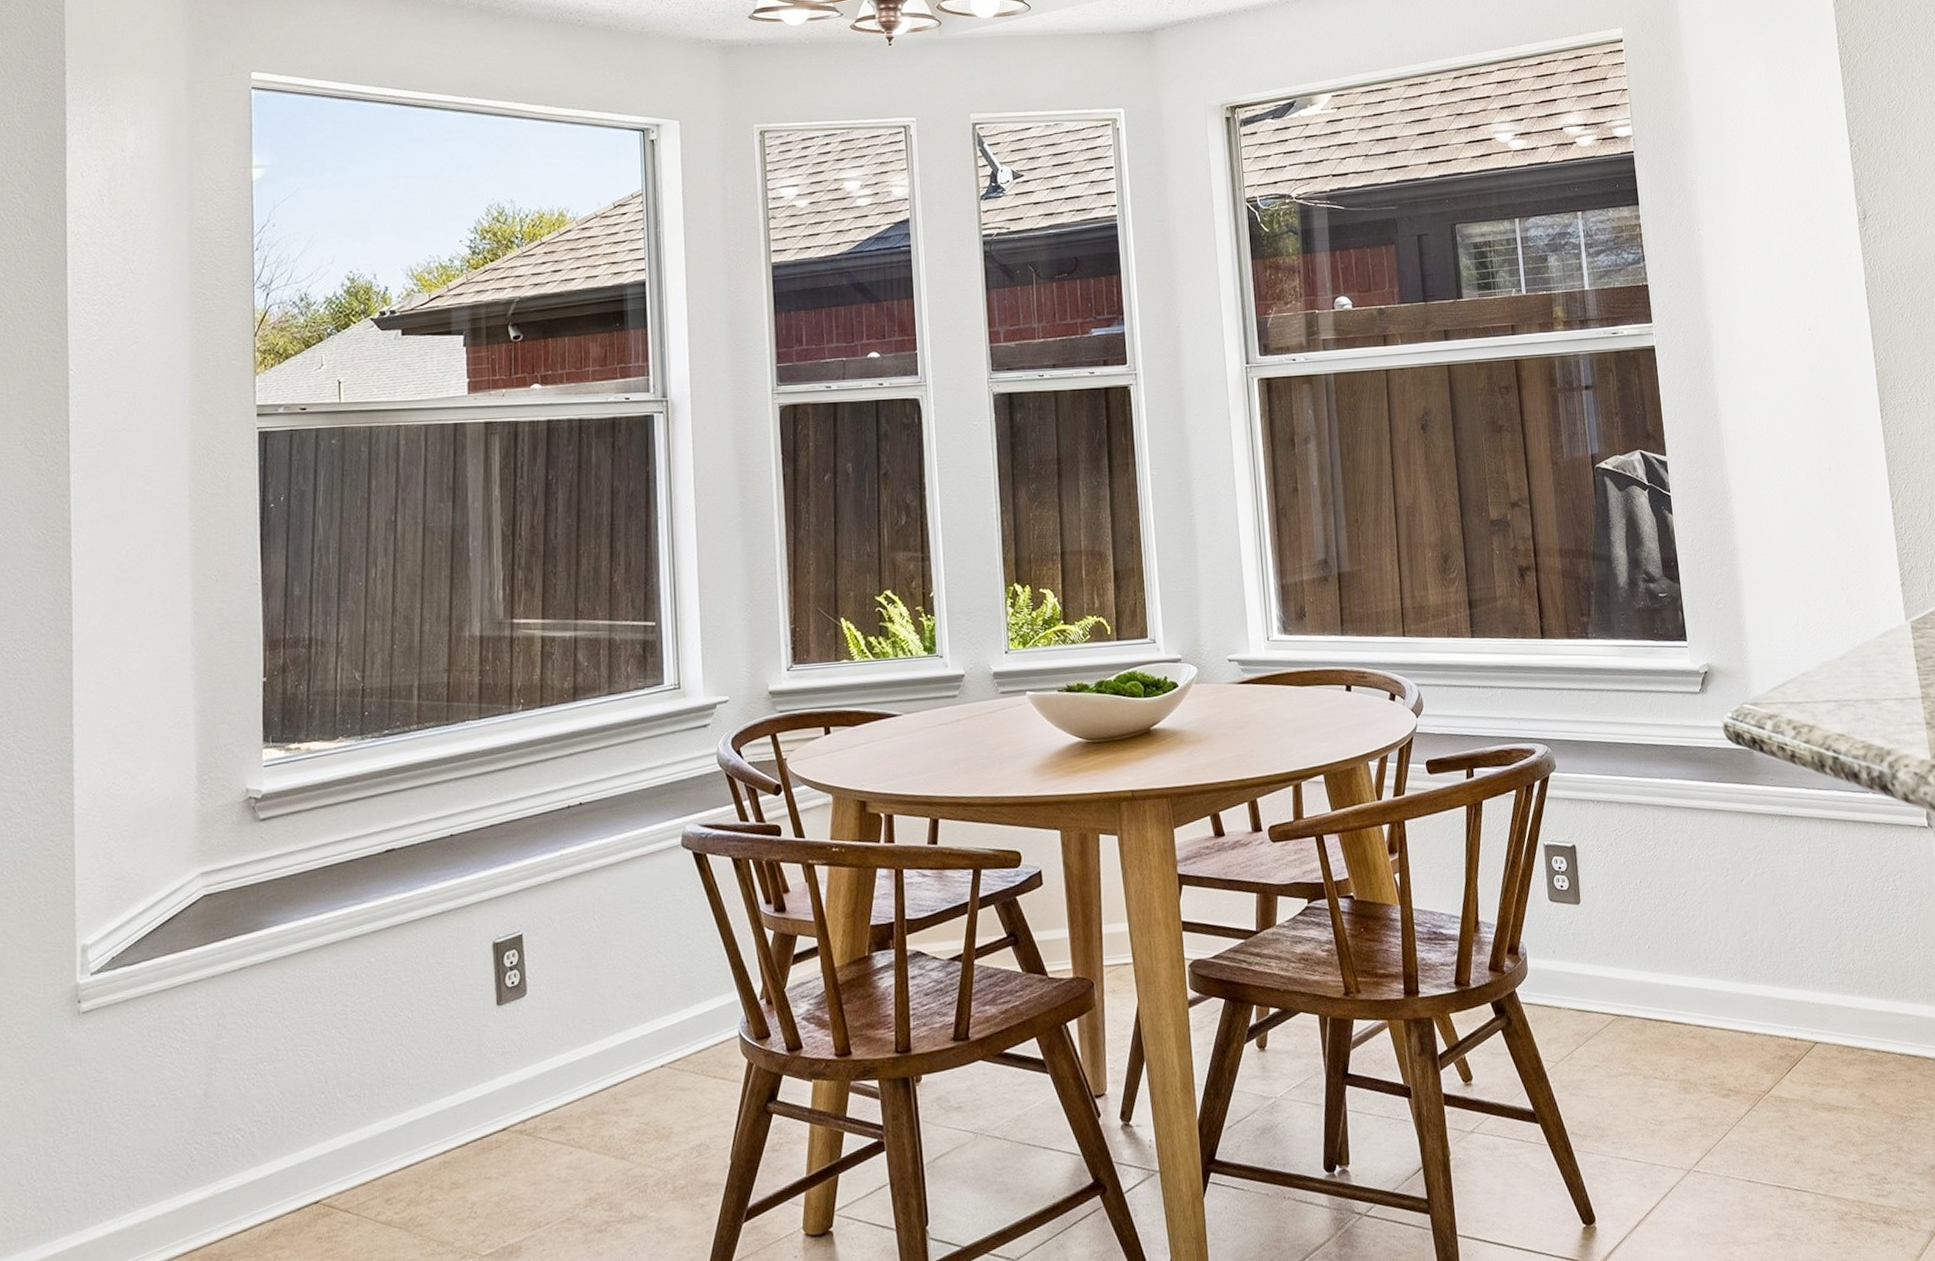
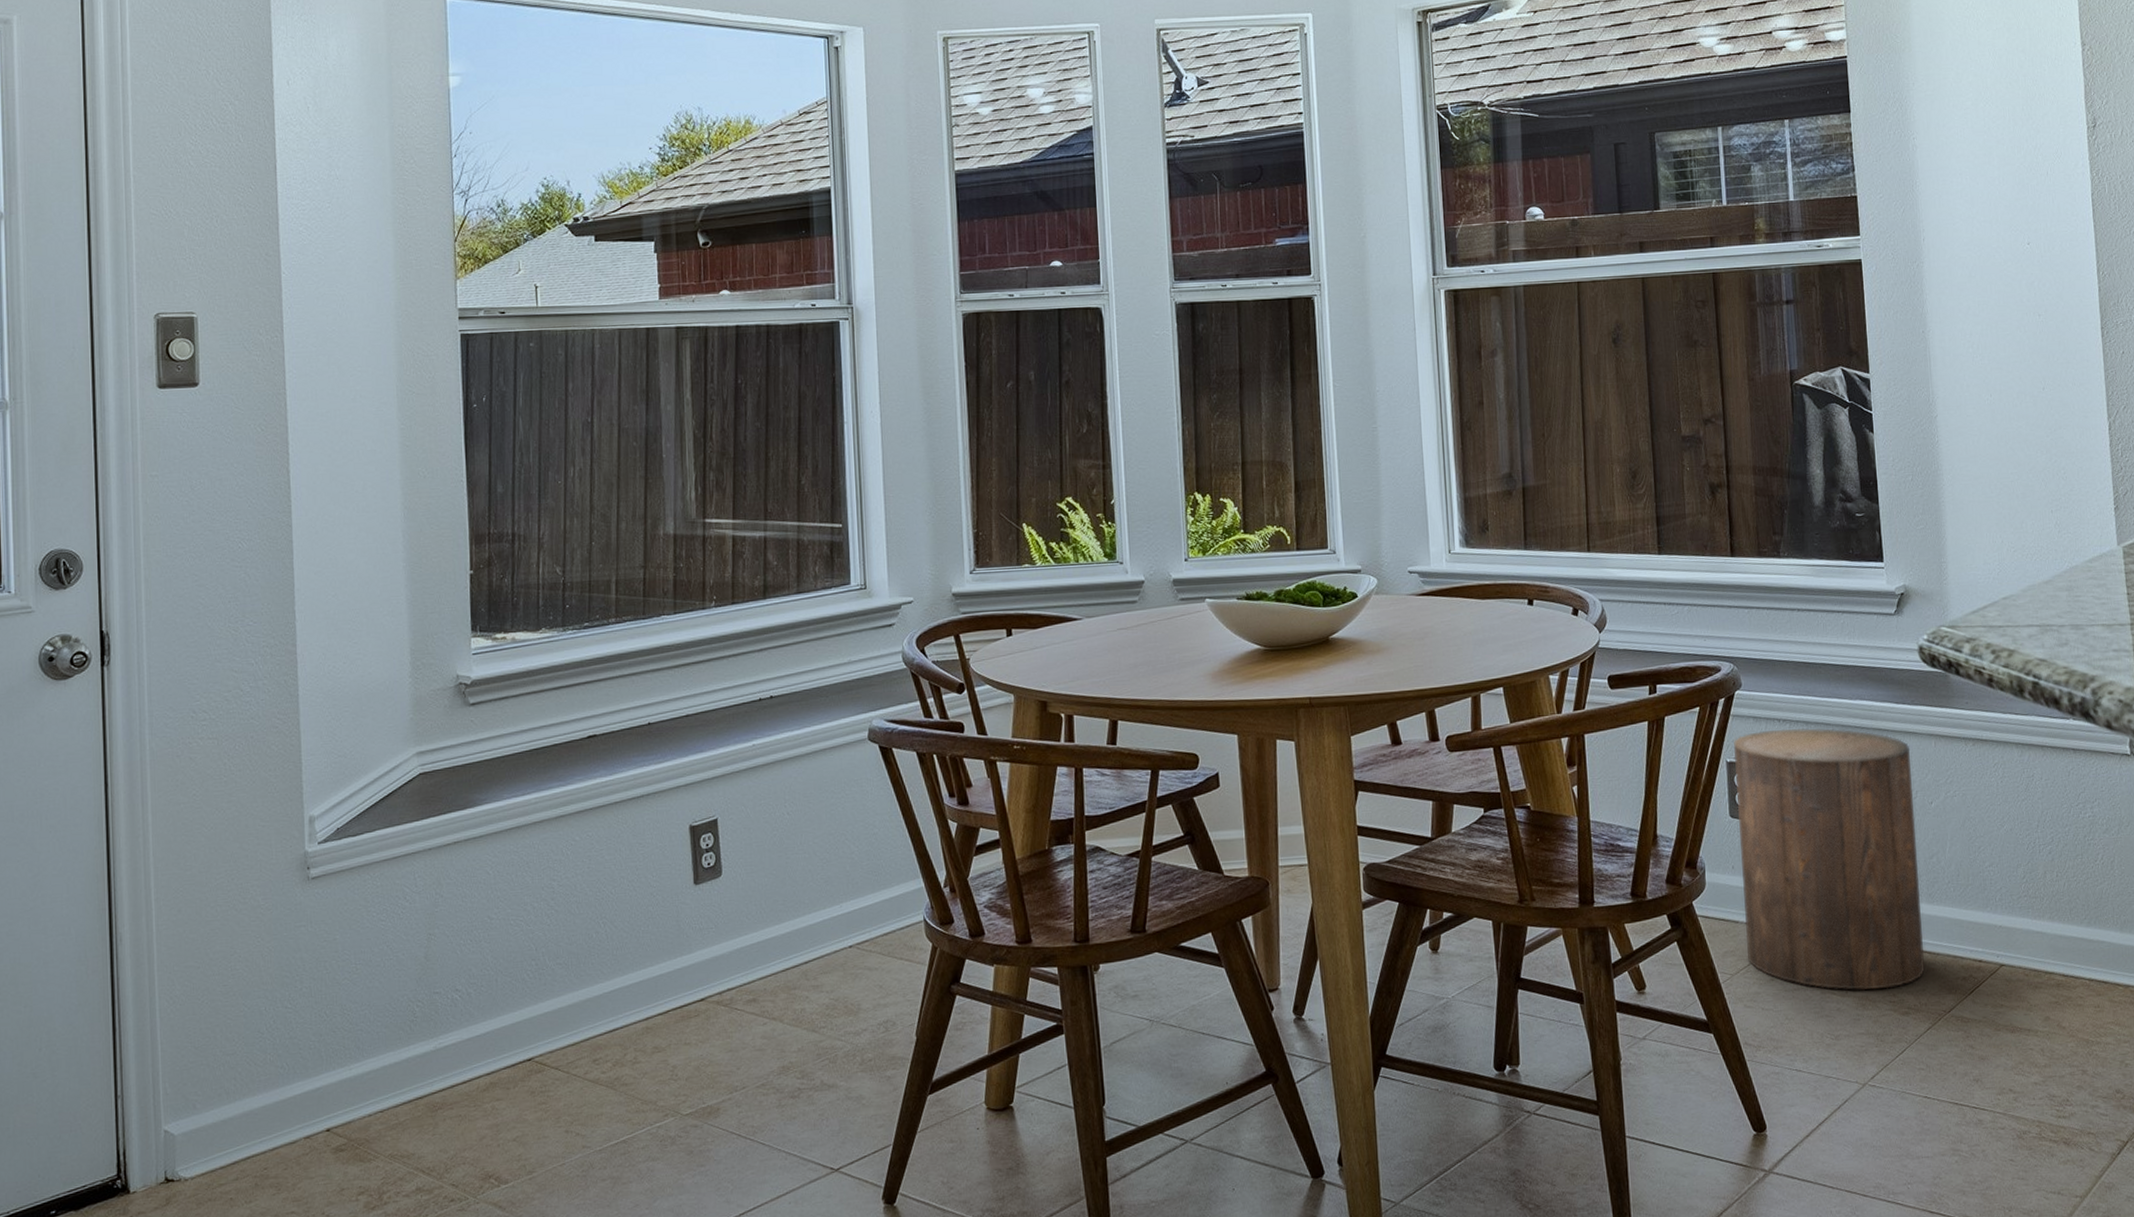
stool: none [1550,808,1743,1074] -> present [1734,728,1925,991]

